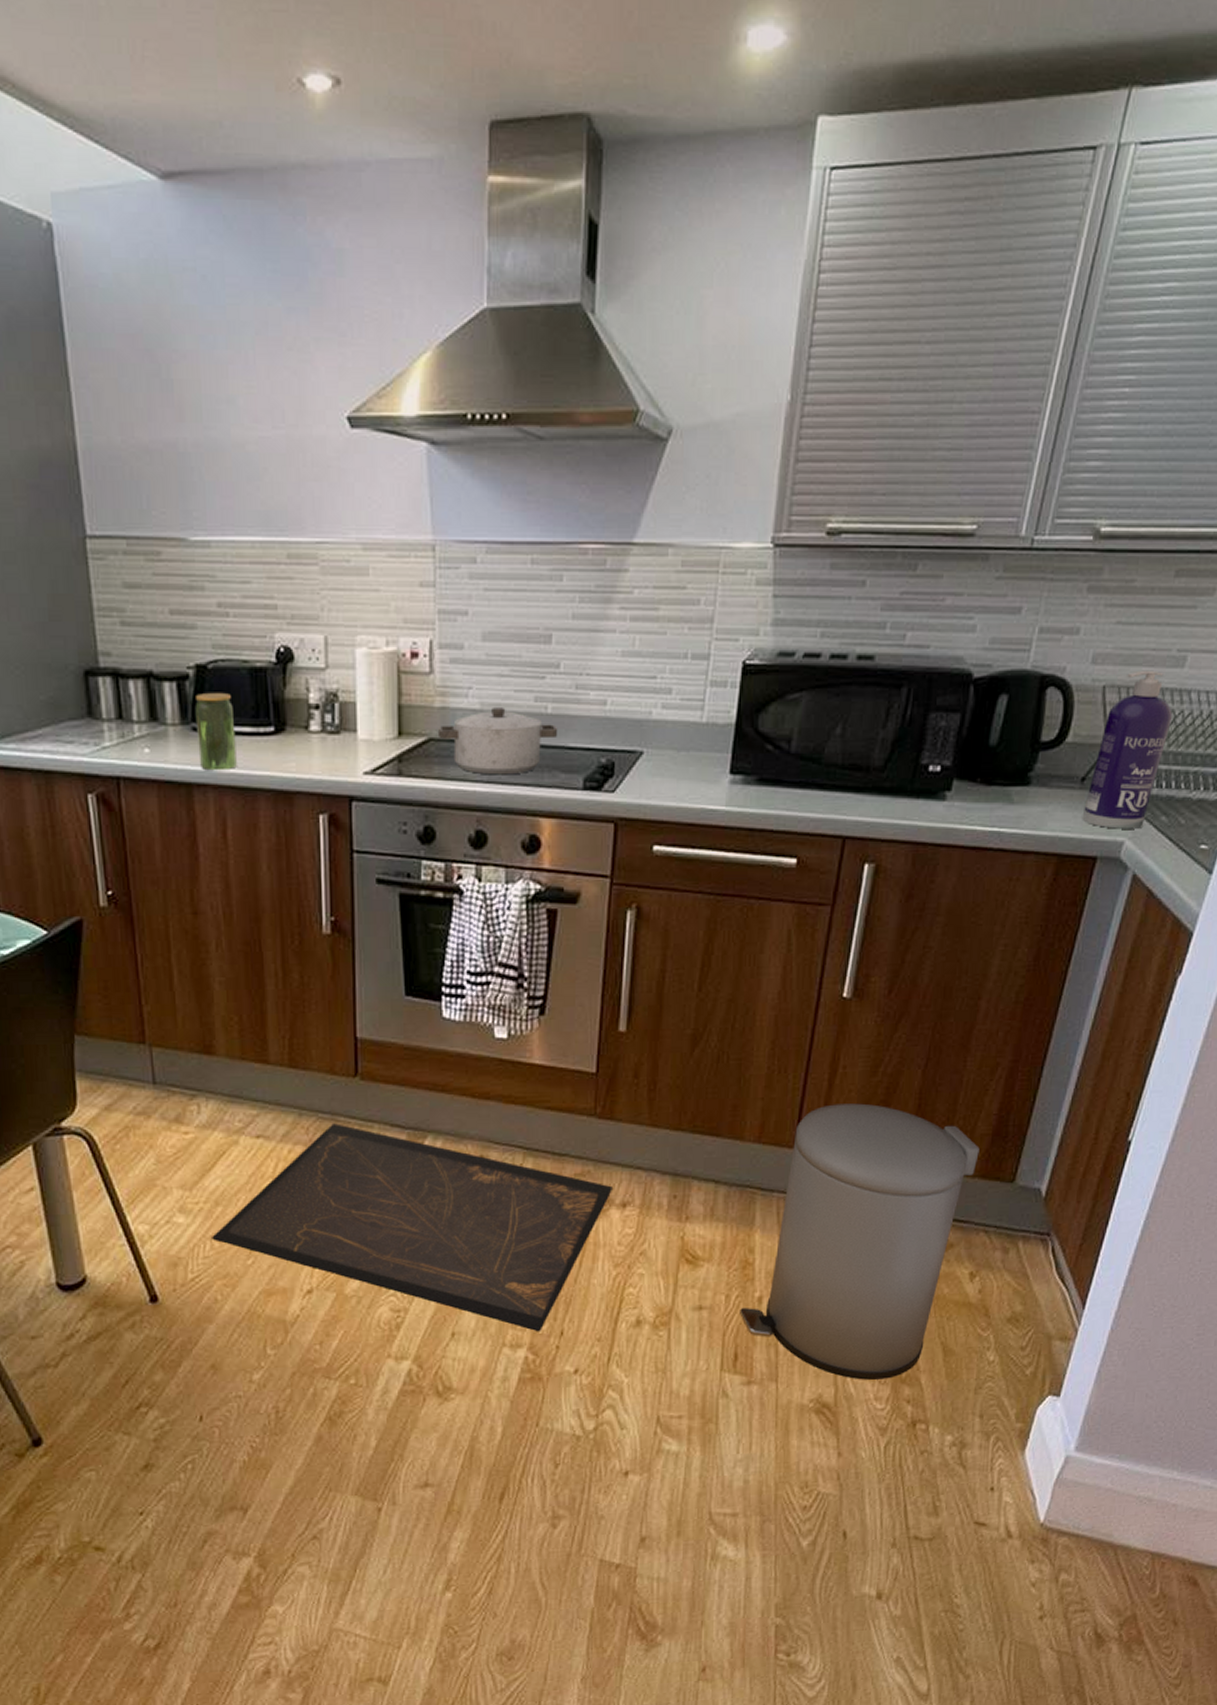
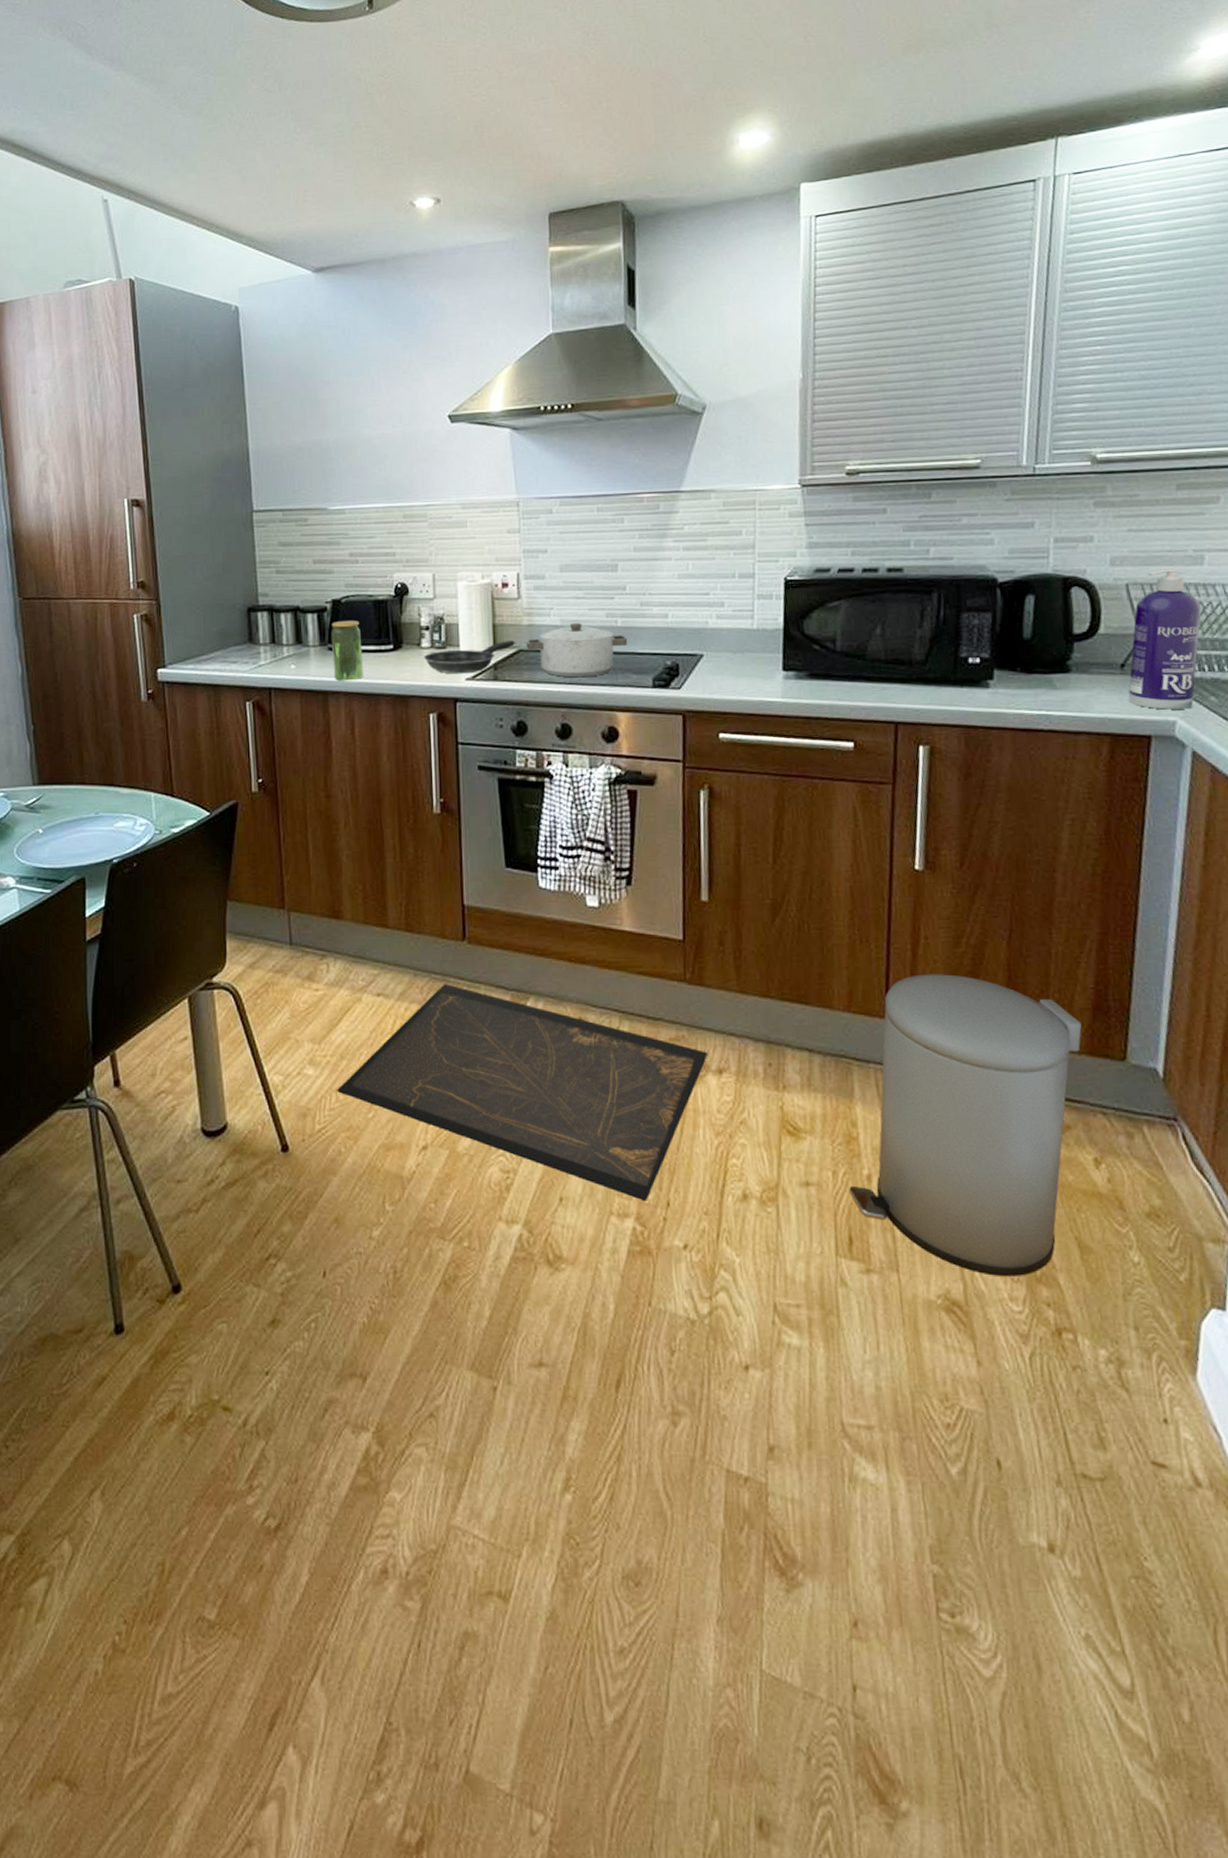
frying pan: none [313,726,424,767] -> present [424,640,515,674]

